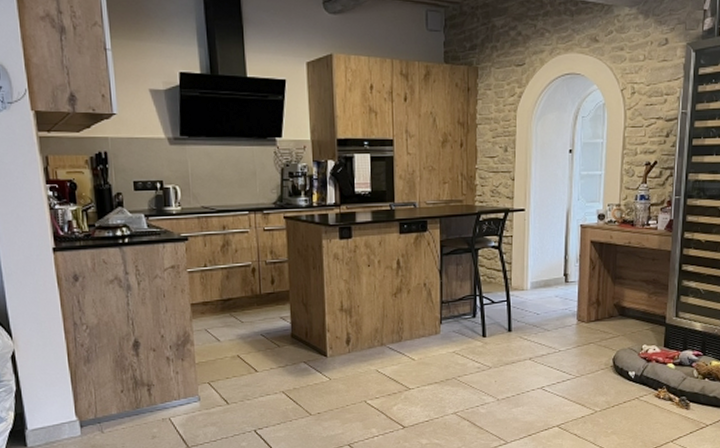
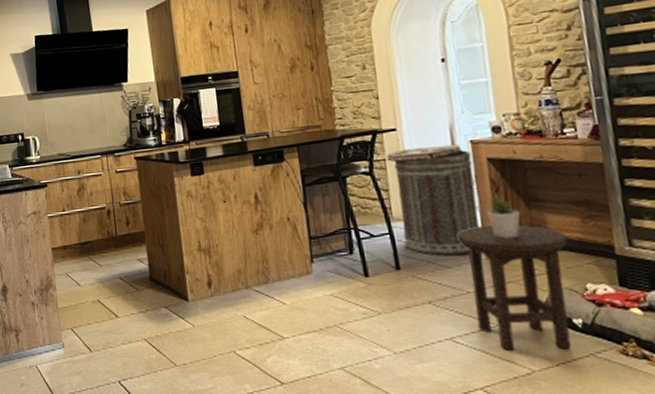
trash can: none [514,227,579,321] -> present [386,144,480,256]
stool: none [557,296,635,396] -> present [455,225,572,351]
potted plant: none [583,271,607,308] -> present [486,194,521,238]

